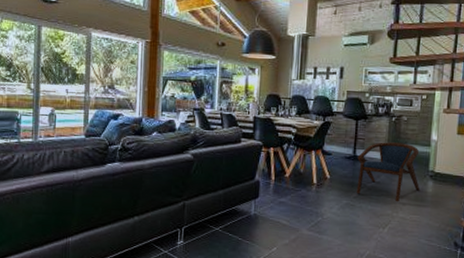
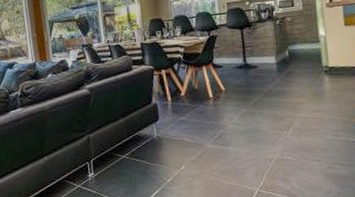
armchair: present [356,142,419,202] -> none [248,43,316,103]

